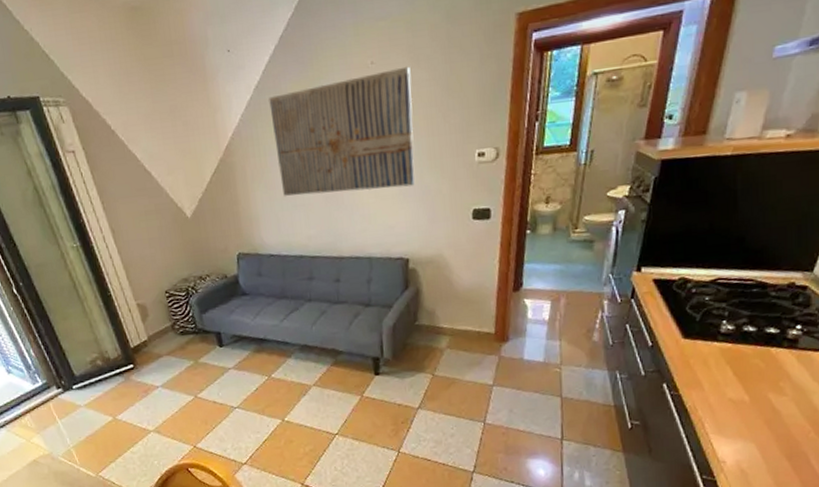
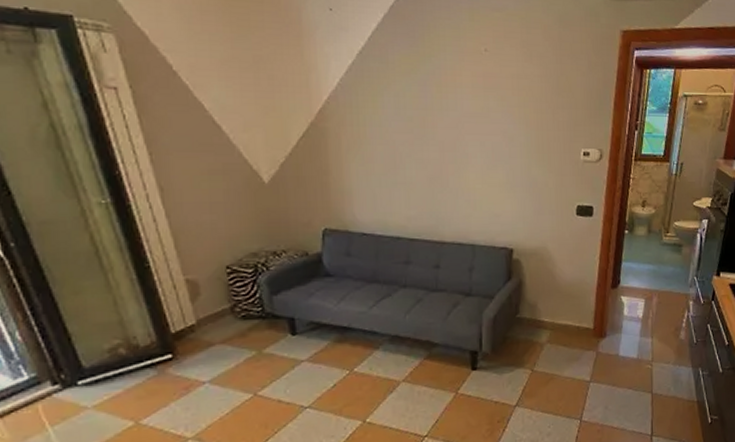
wall art: present [269,66,415,196] -> none [373,59,524,176]

